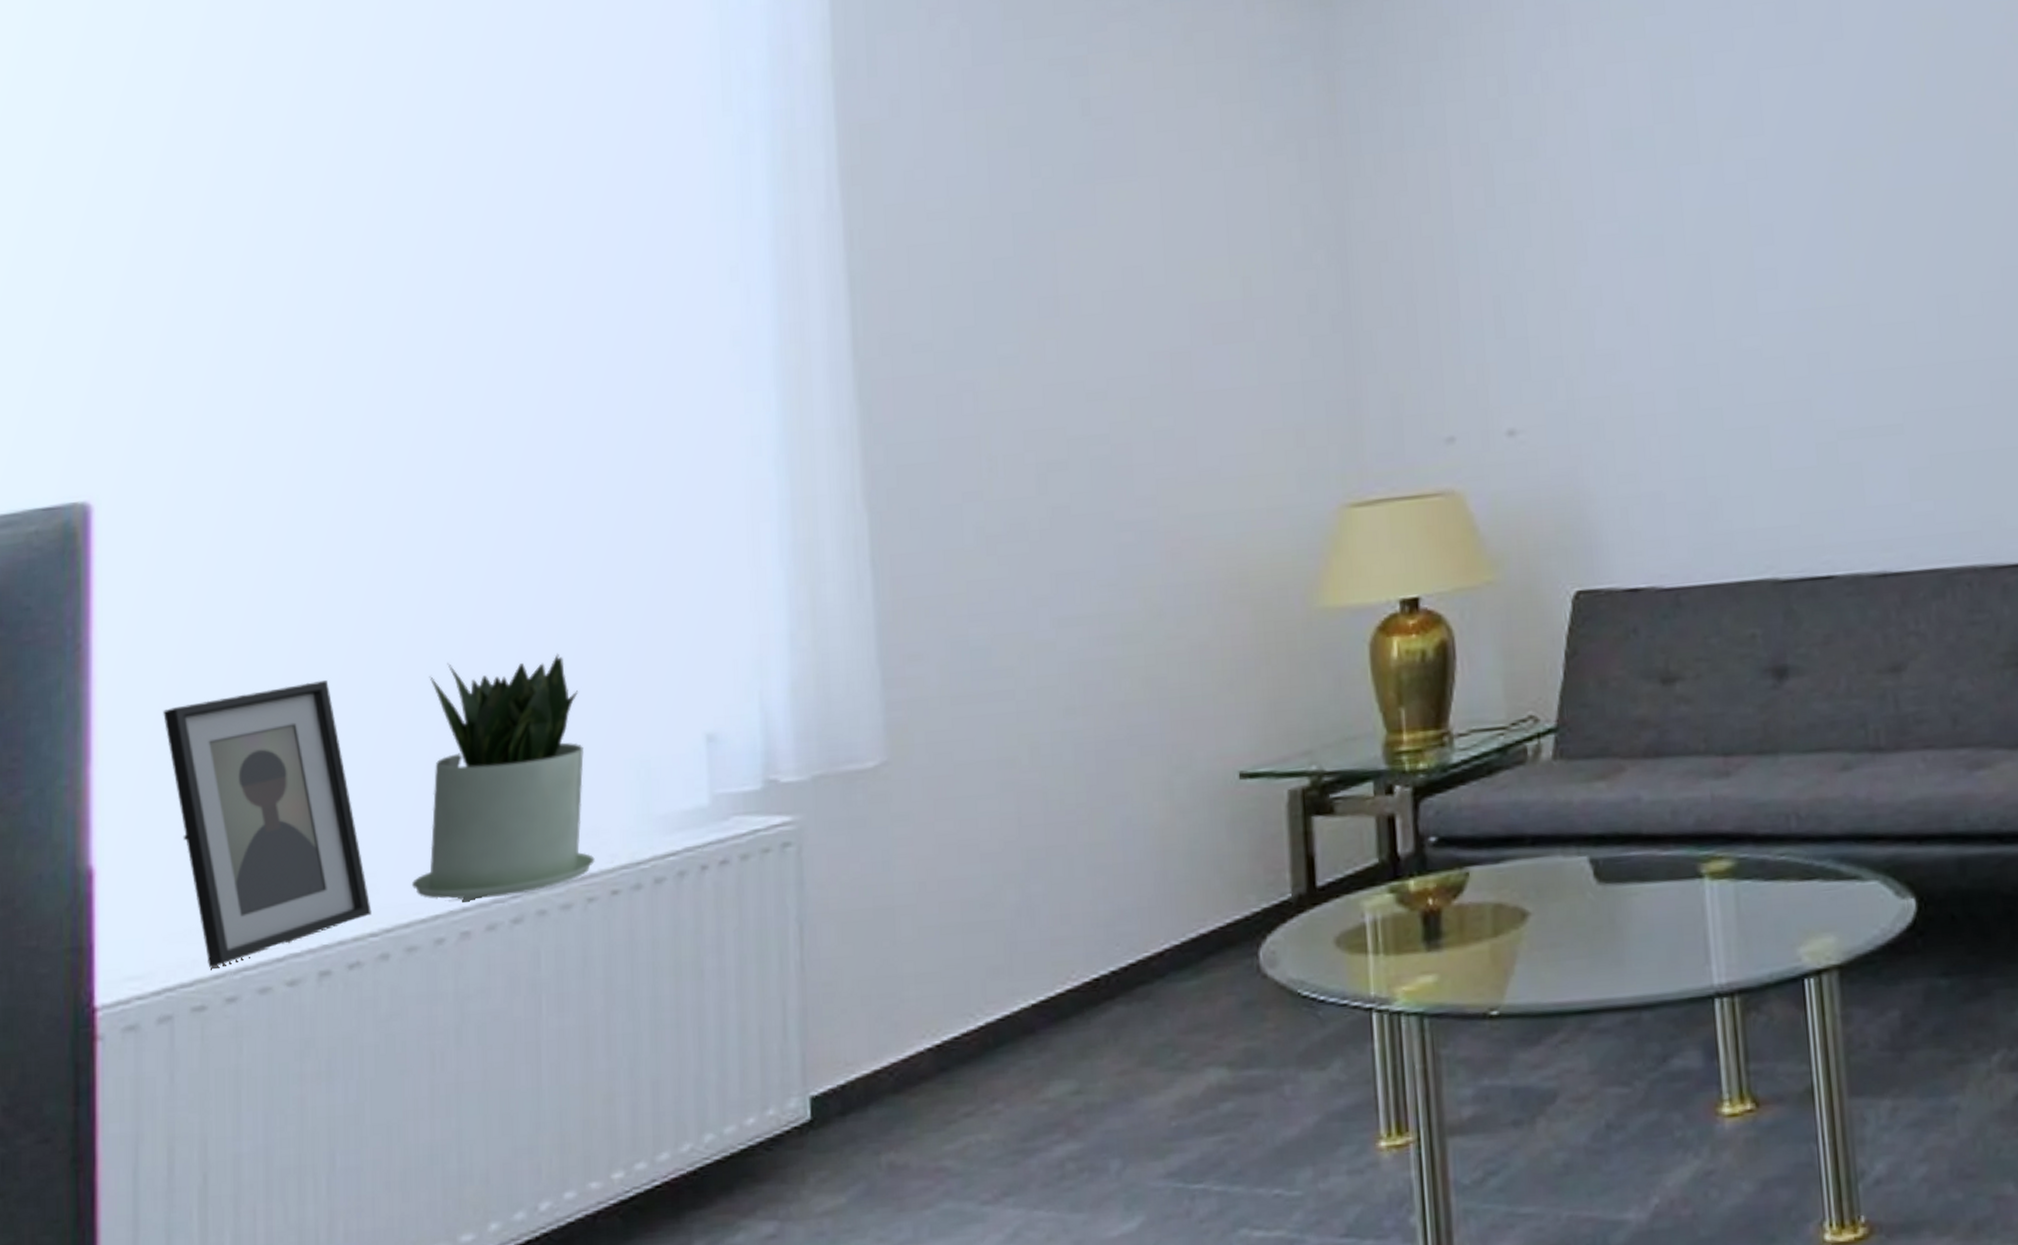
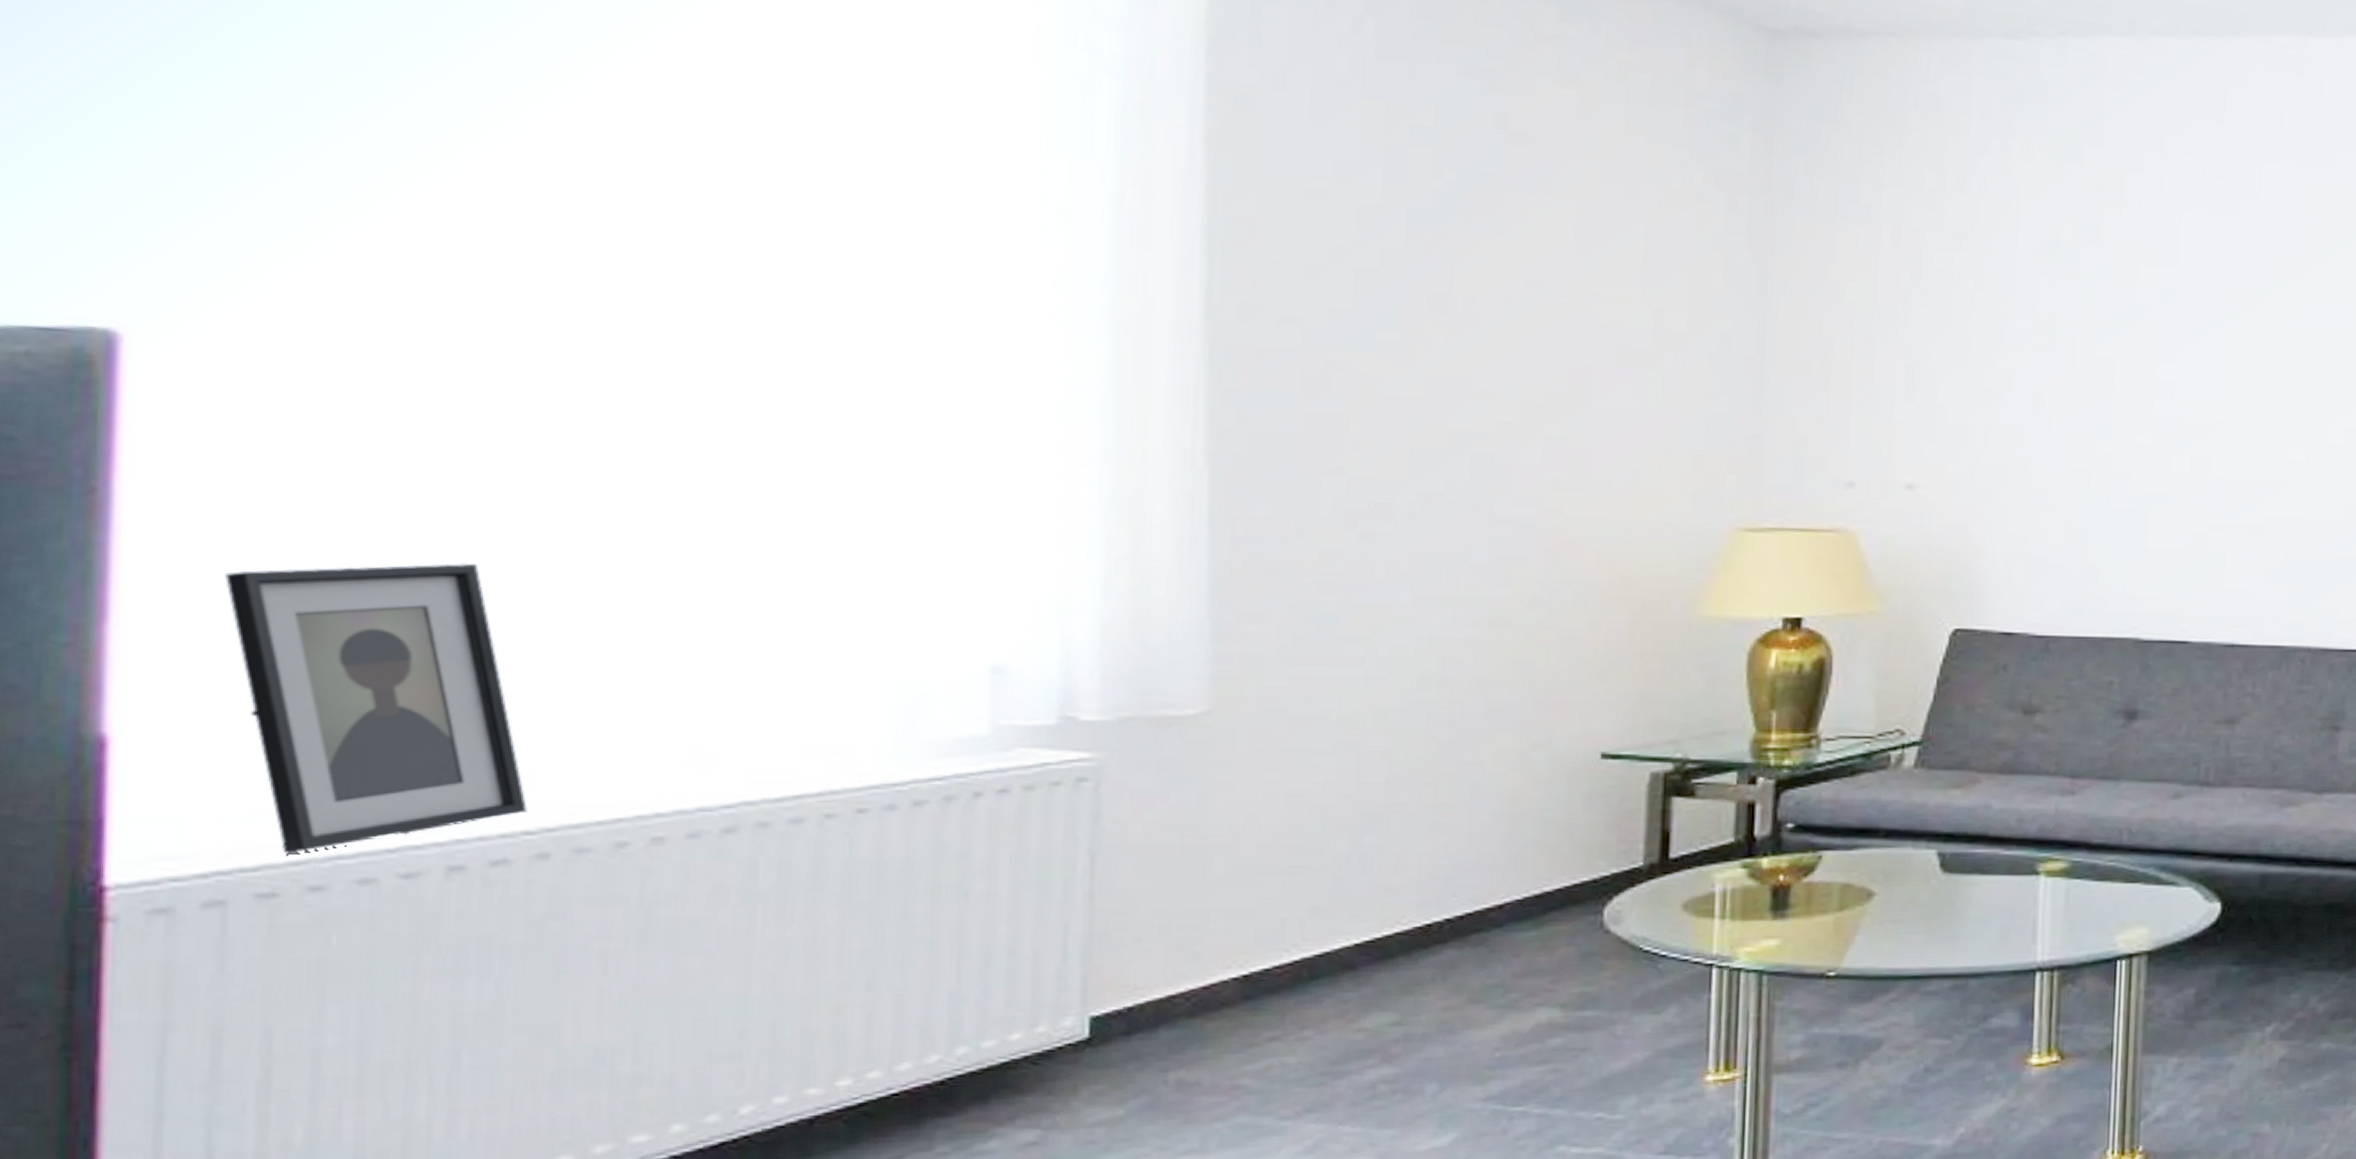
planter: present [411,653,595,901] -> none [585,562,837,806]

